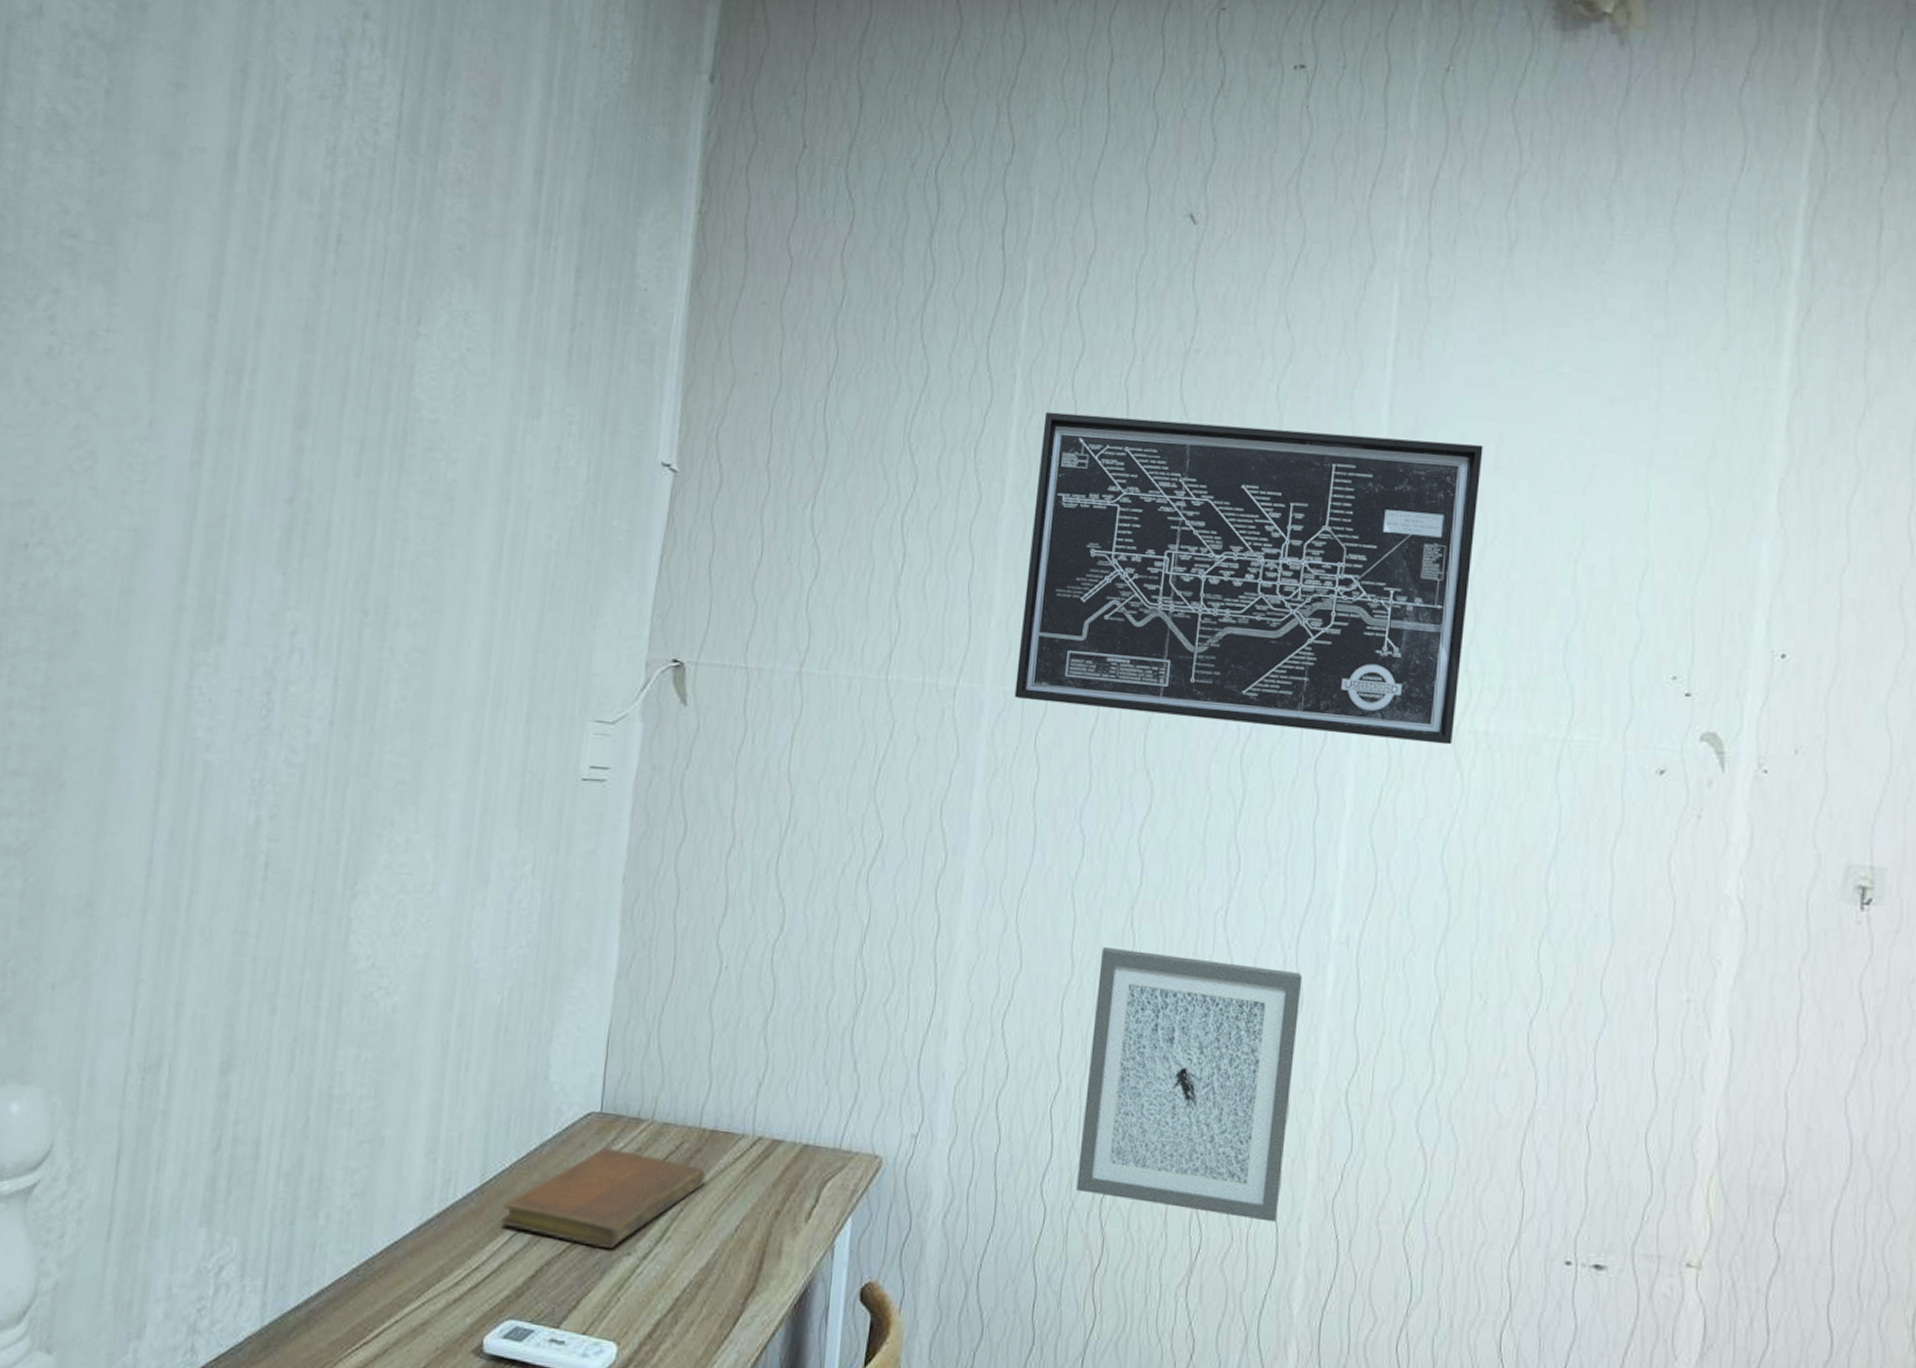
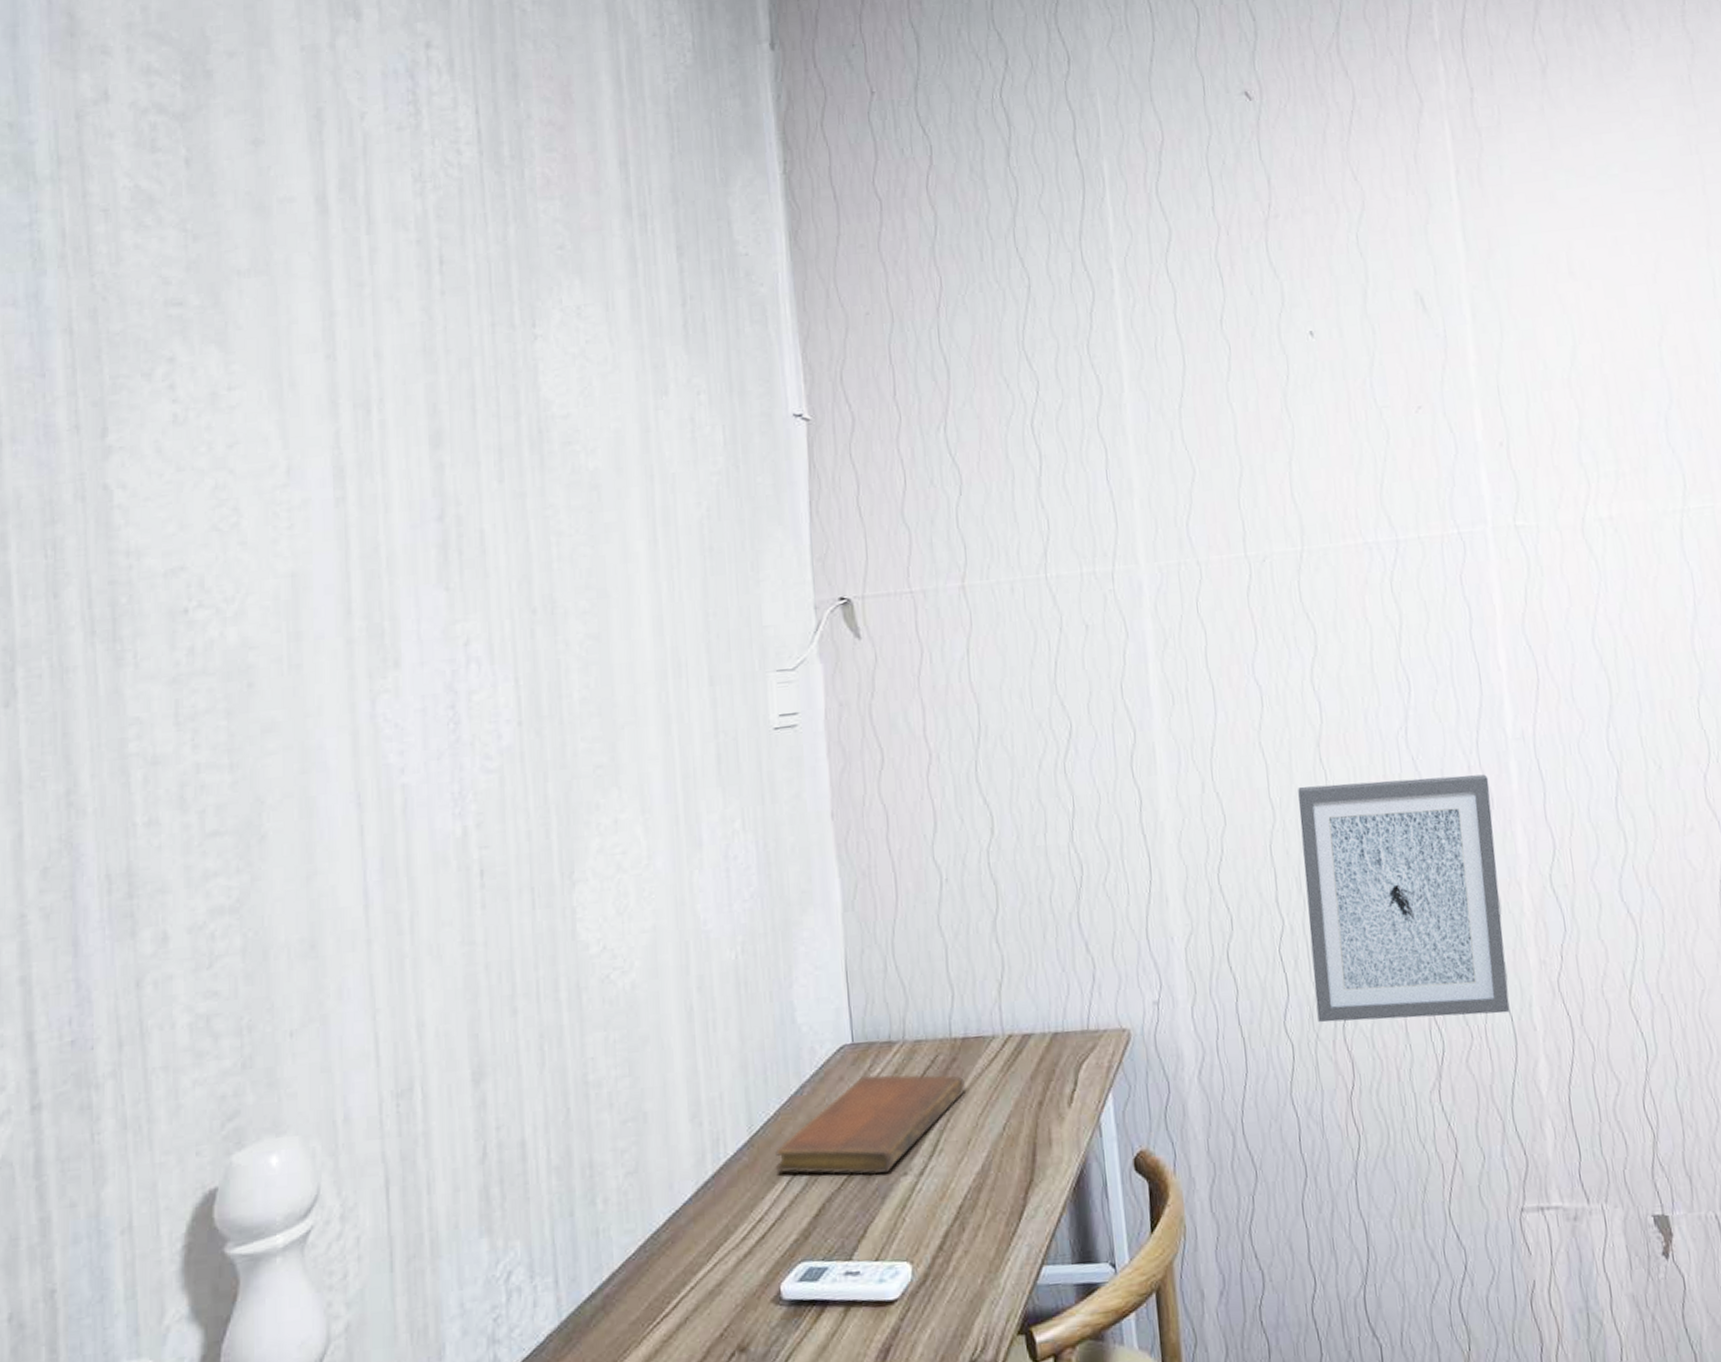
wall art: present [1014,412,1483,745] -> none [1146,255,1581,571]

